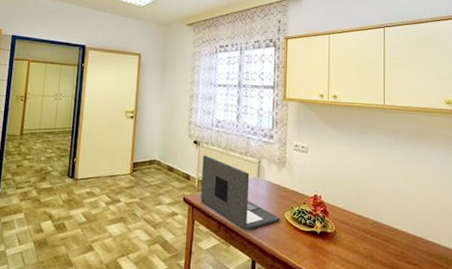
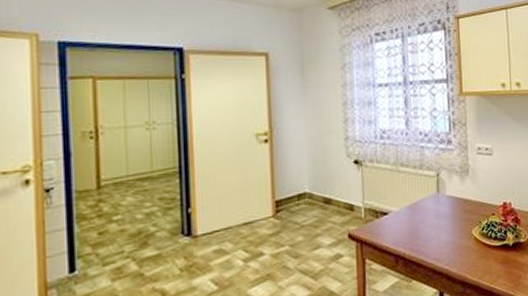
laptop: present [201,155,281,231] -> none [367,176,469,260]

